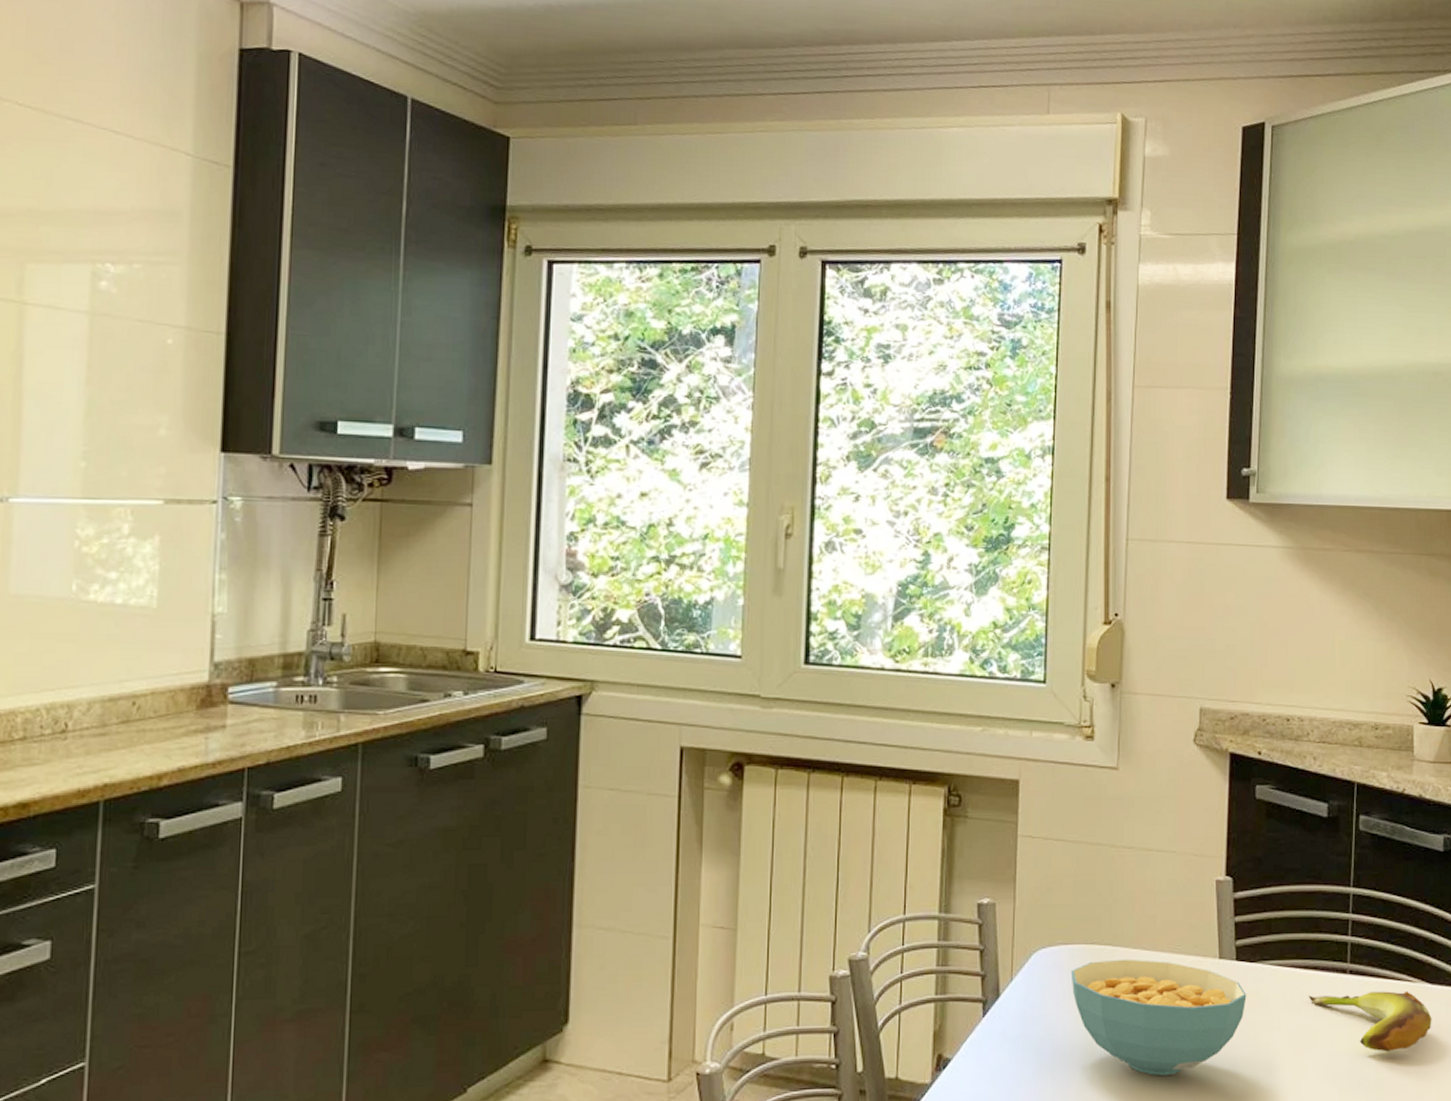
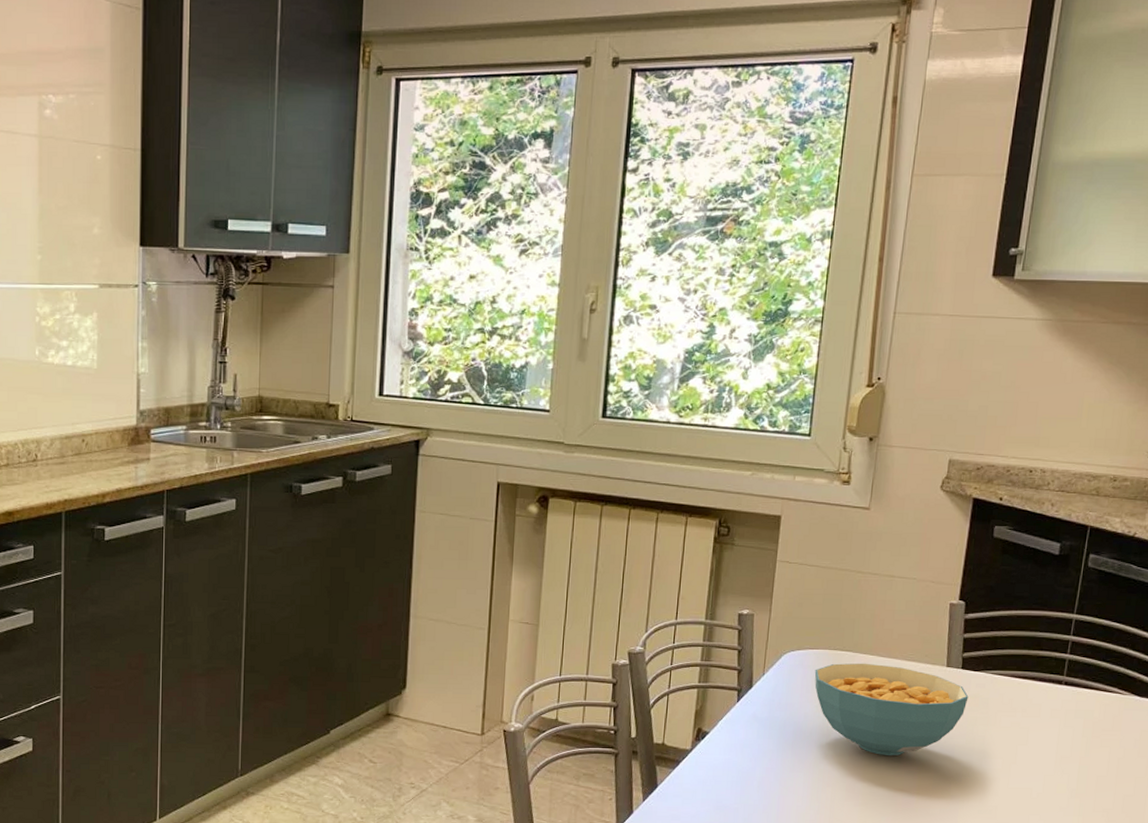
banana: present [1308,990,1432,1052] -> none [1024,700,1138,750]

